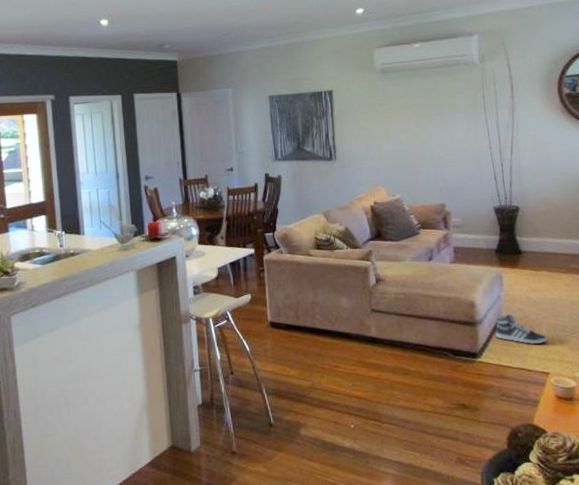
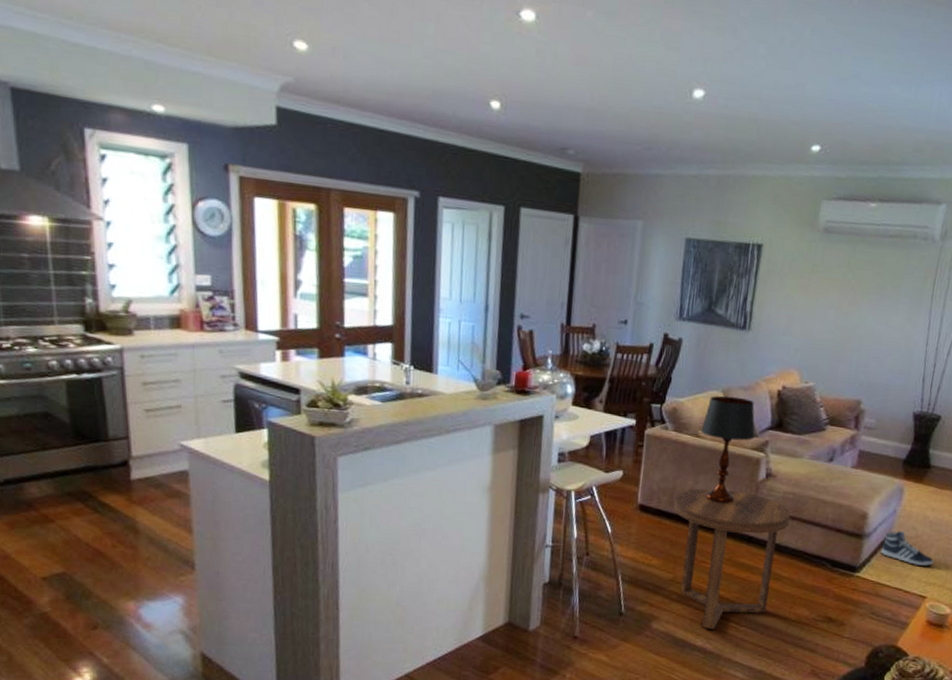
side table: none [300,298,406,430] -> present [674,488,791,630]
table lamp: none [311,216,359,311] -> present [701,395,755,504]

